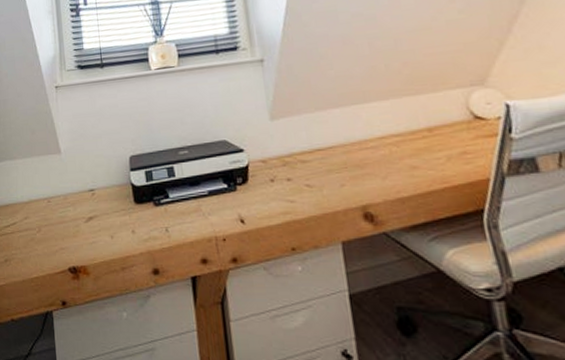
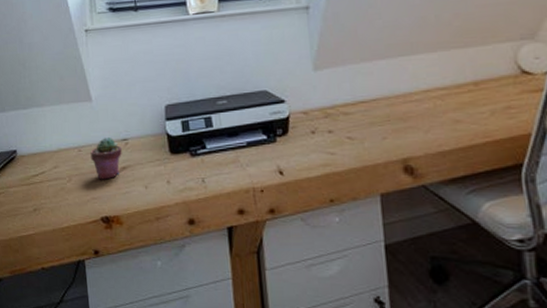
potted succulent: none [59,188,89,230] -> present [90,137,122,180]

